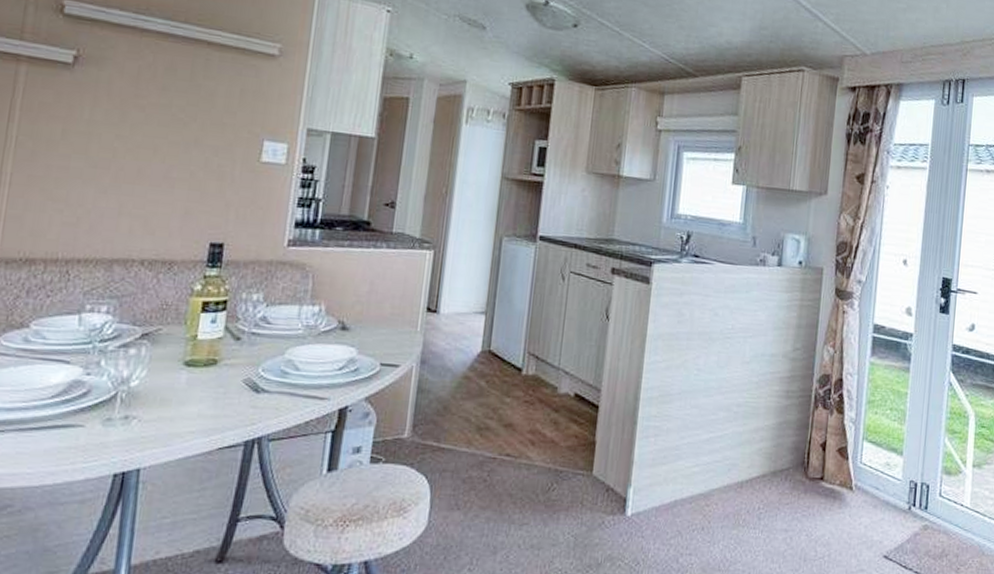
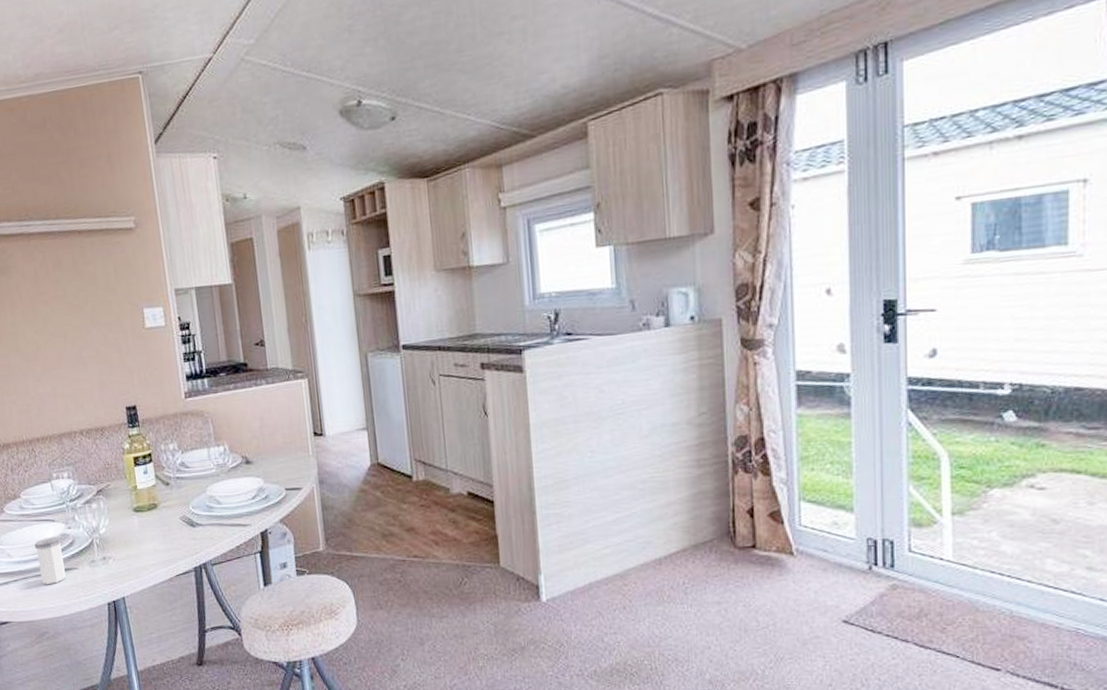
salt shaker: none [24,381,72,442] -> present [34,536,66,584]

